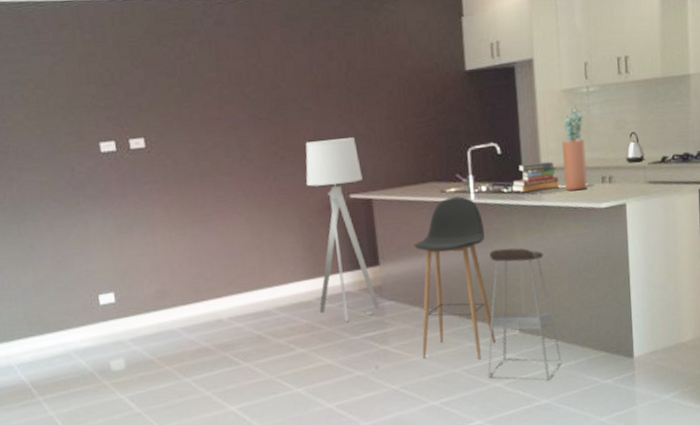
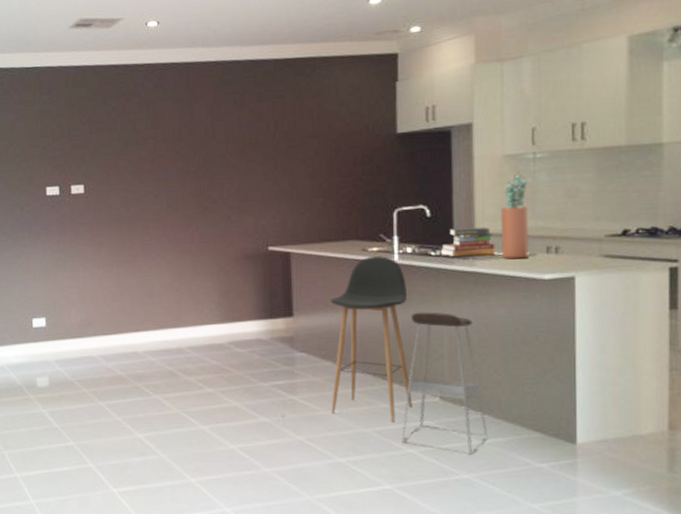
floor lamp: present [305,137,380,322] -> none [226,193,290,368]
kettle: present [624,131,645,163] -> none [576,201,601,234]

